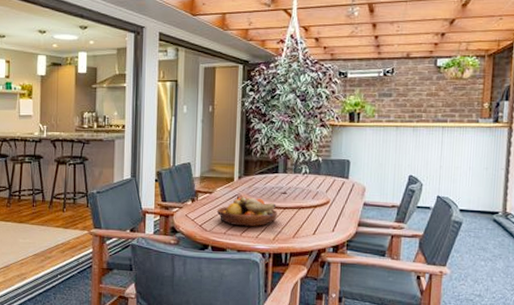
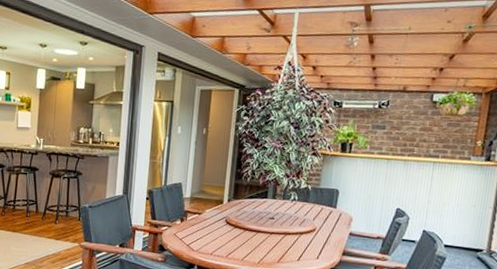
fruit bowl: present [216,197,277,227] -> none [204,219,264,249]

